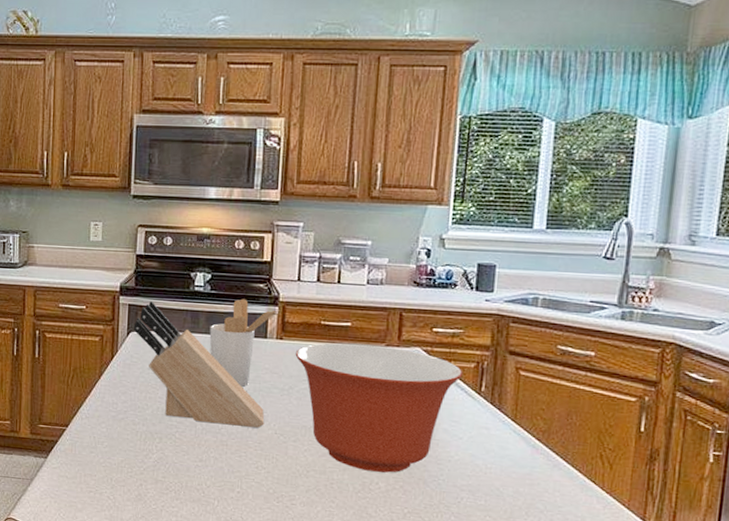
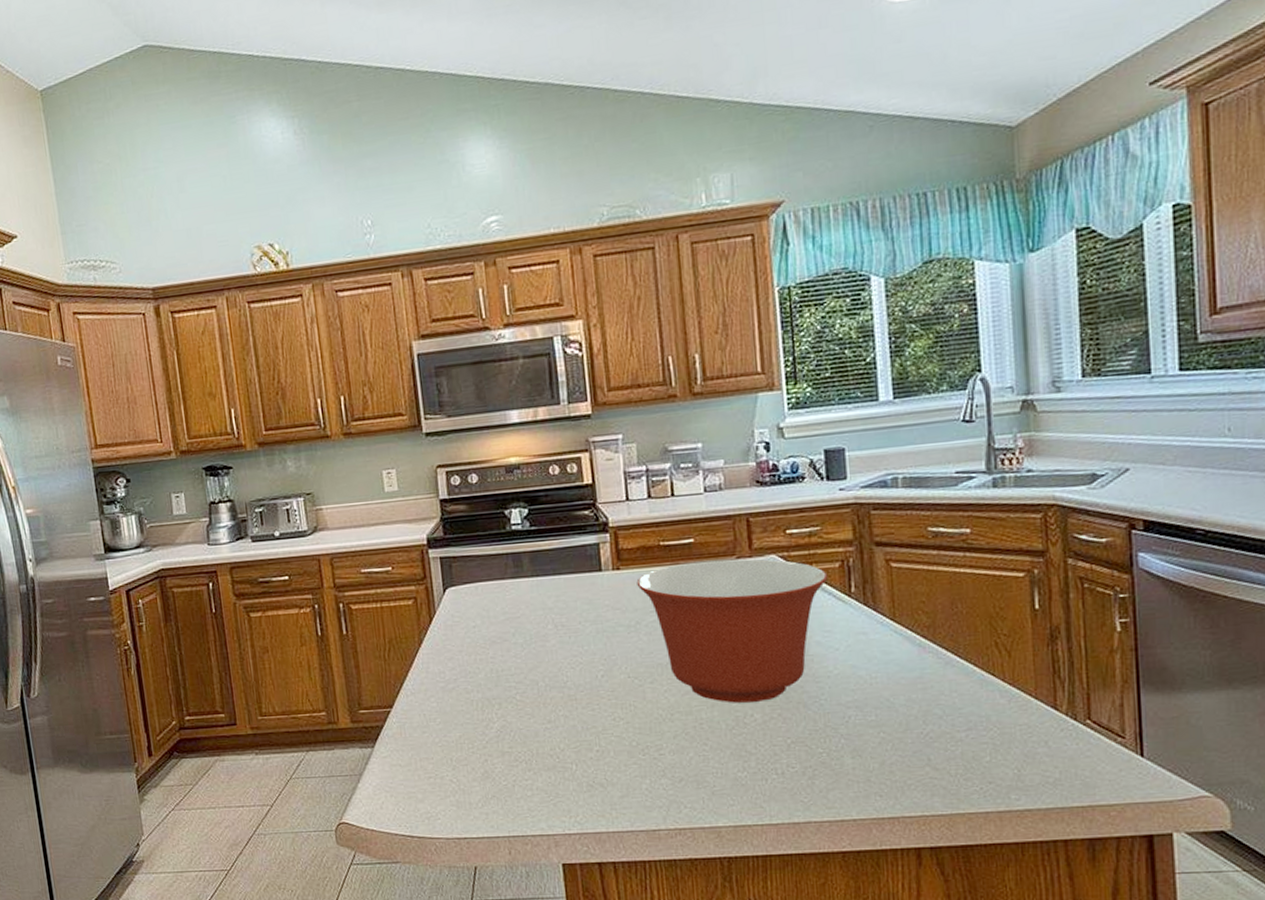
knife block: present [133,301,265,428] -> none [449,550,615,679]
utensil holder: present [209,298,280,387] -> none [535,530,611,630]

